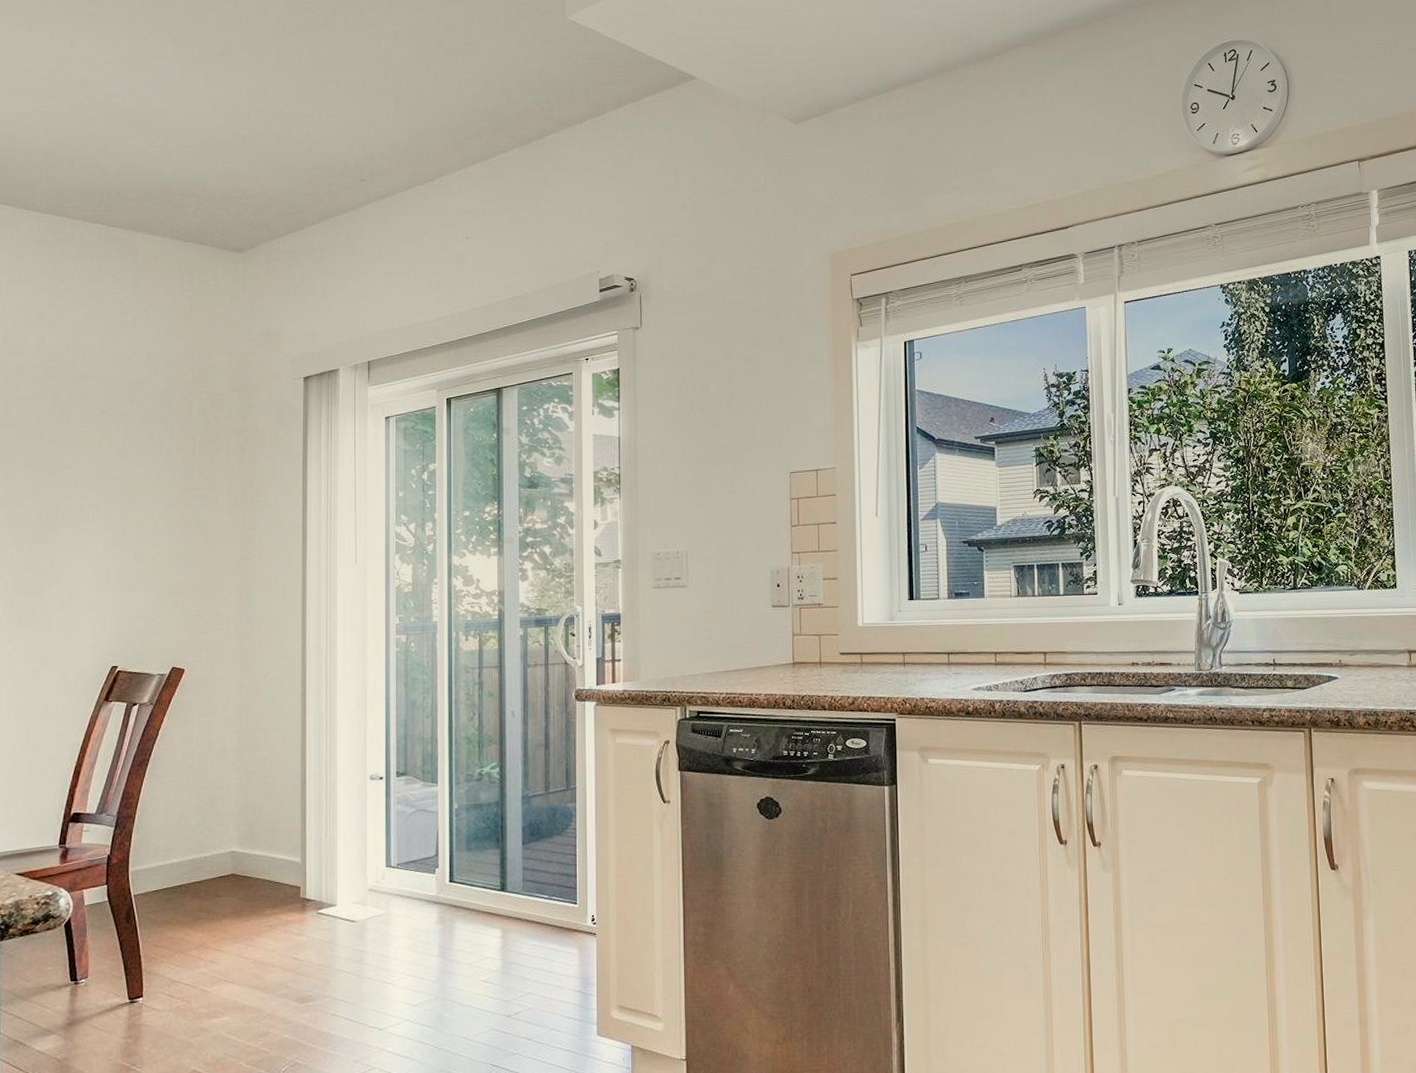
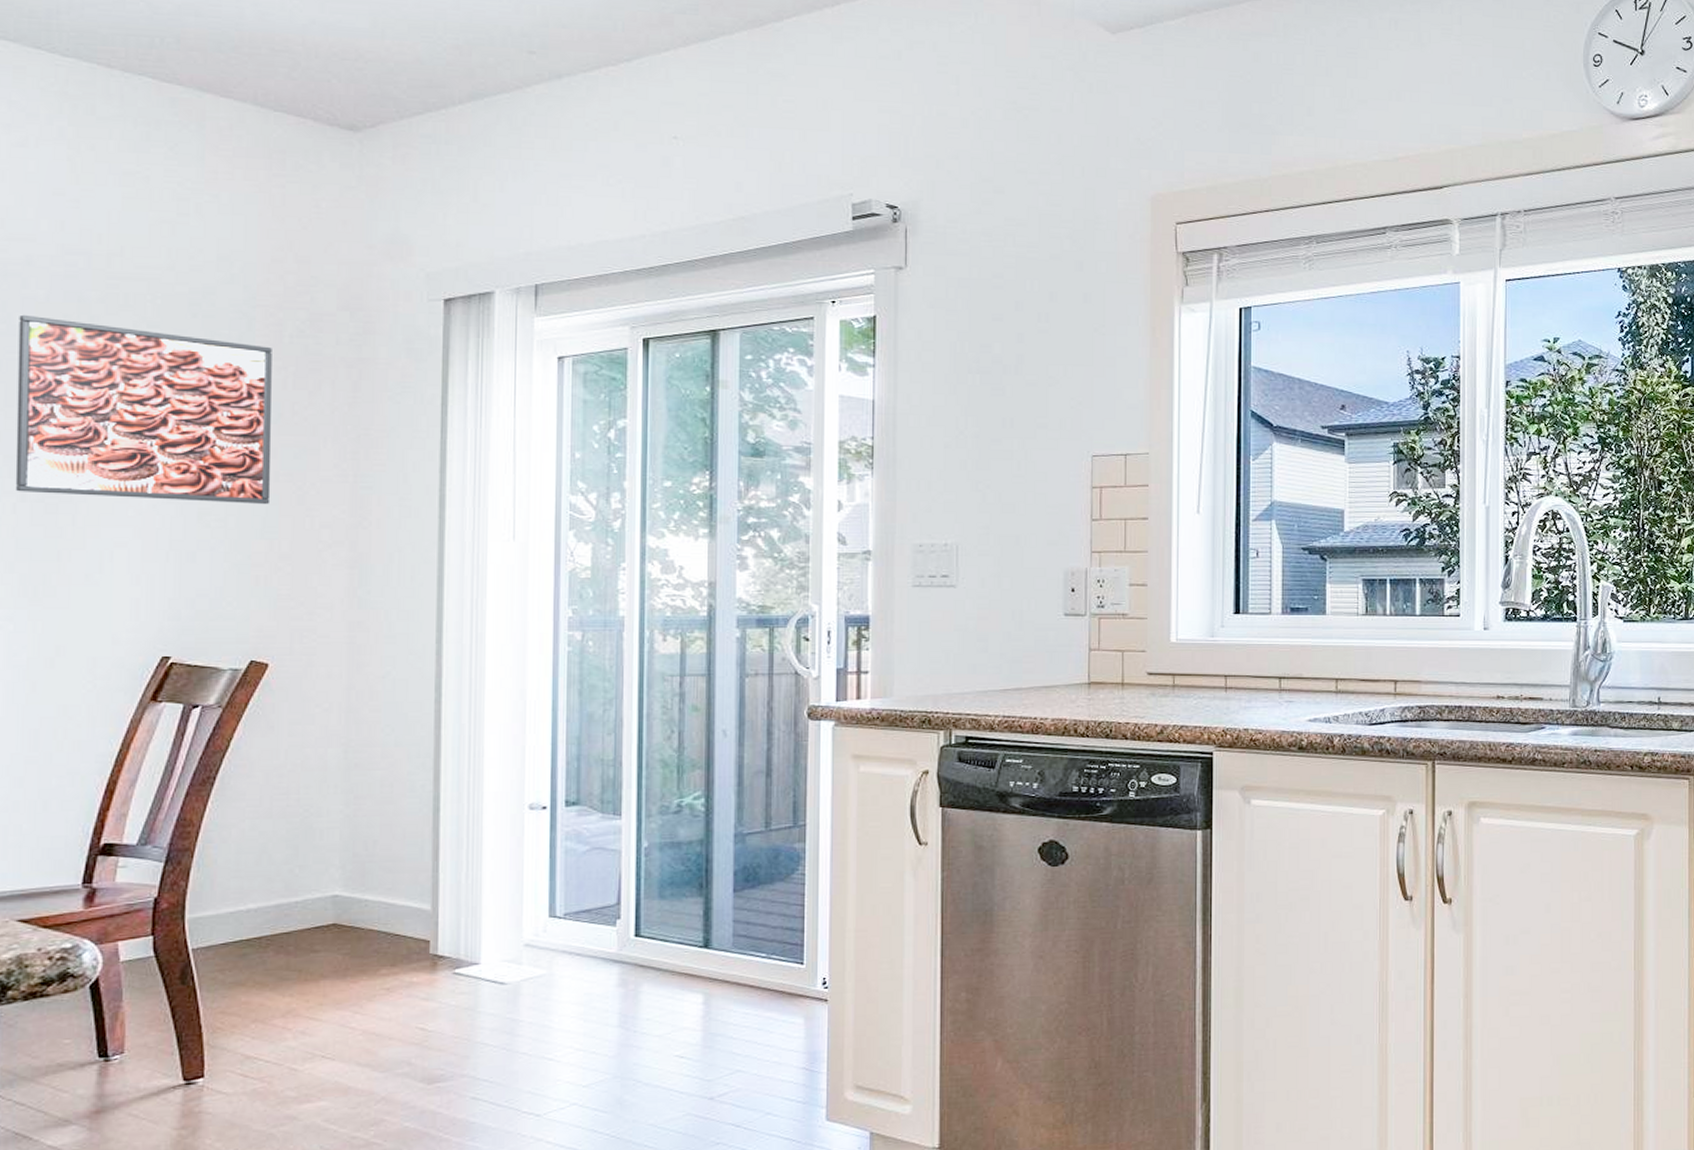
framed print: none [13,409,185,545] -> present [15,314,272,504]

